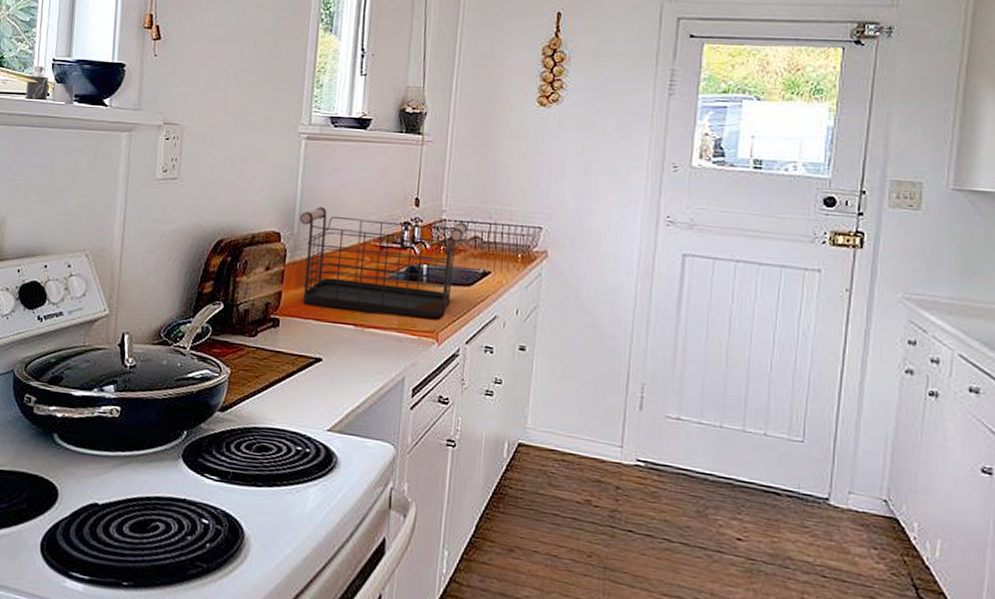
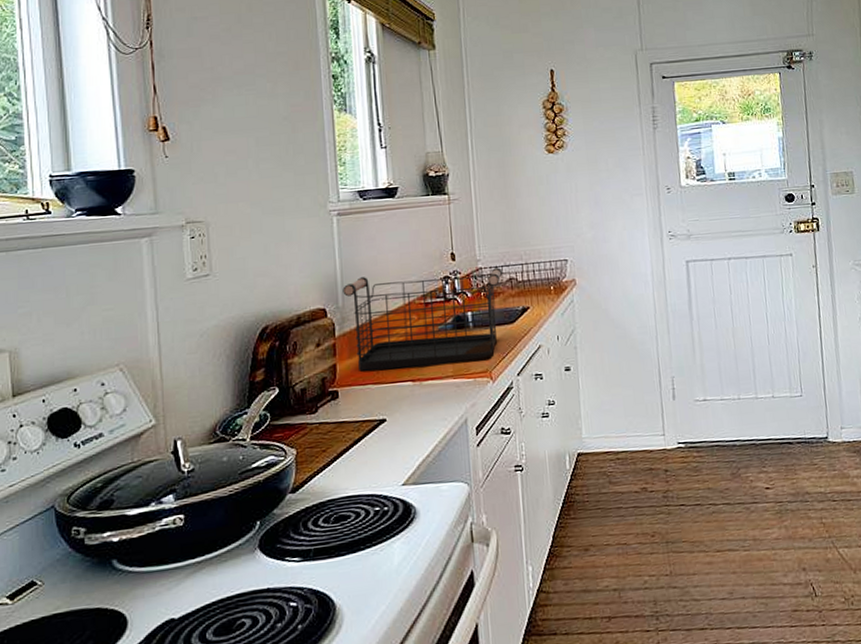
candle: present [25,65,76,107] -> none [22,184,83,221]

